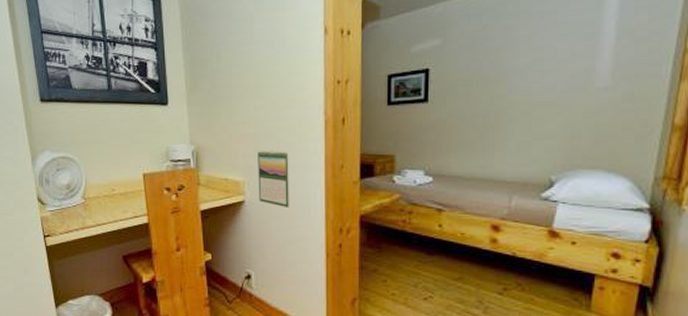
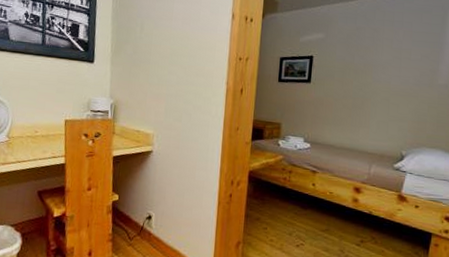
calendar: present [258,150,290,209] -> none [165,109,194,161]

